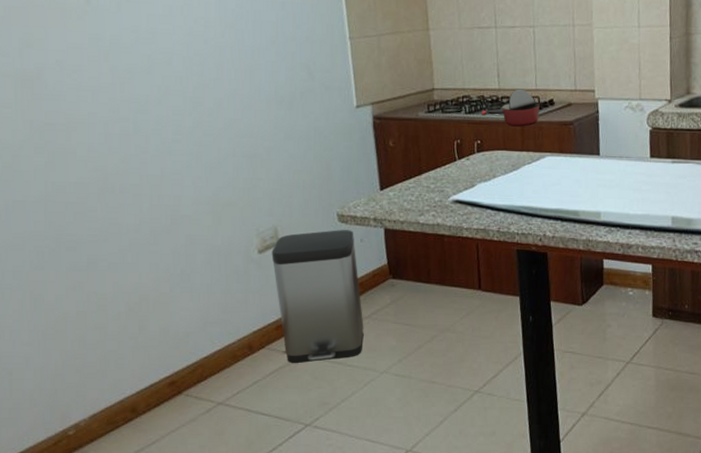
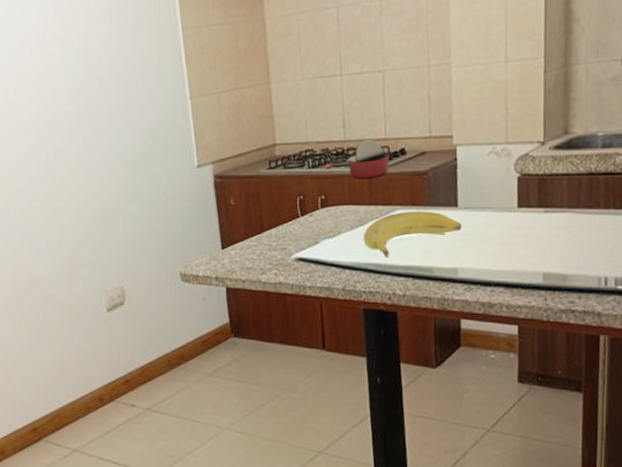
pedal bin: present [271,230,364,363] -> none [119,289,207,416]
fruit: none [517,158,603,201] -> present [364,211,462,258]

